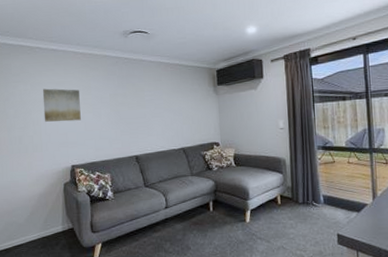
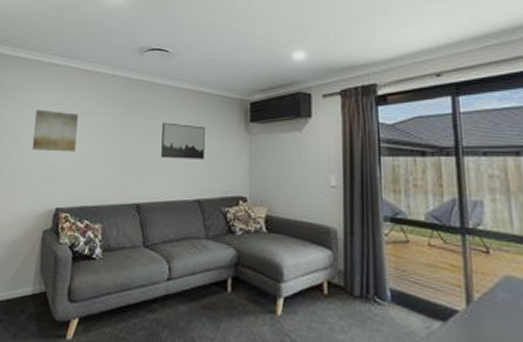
wall art: none [149,91,185,119] -> present [161,122,205,159]

